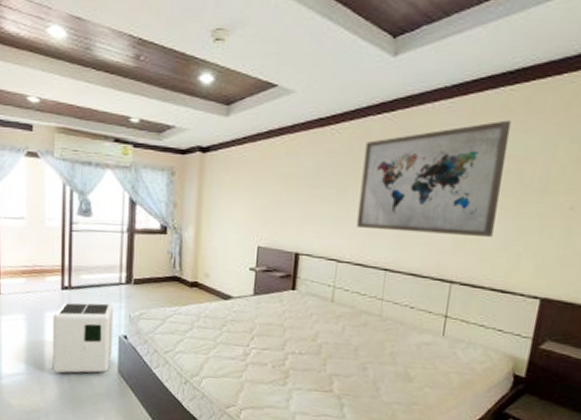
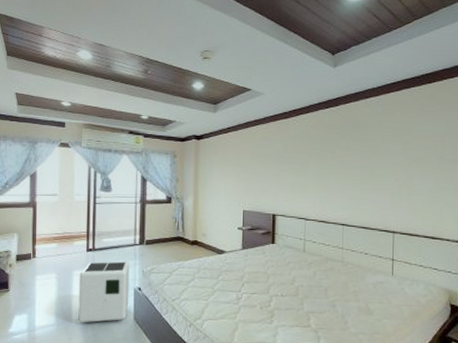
wall art: present [357,120,512,238] -> none [318,110,423,197]

